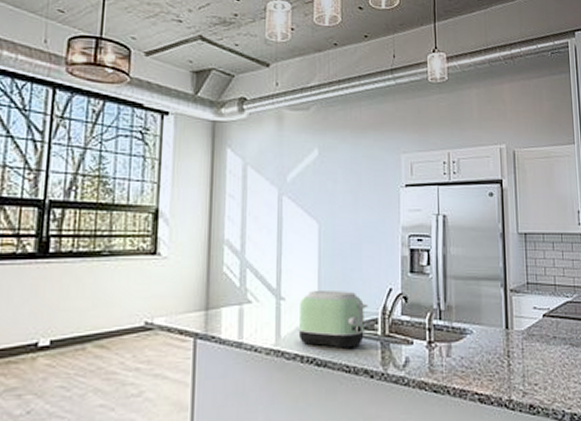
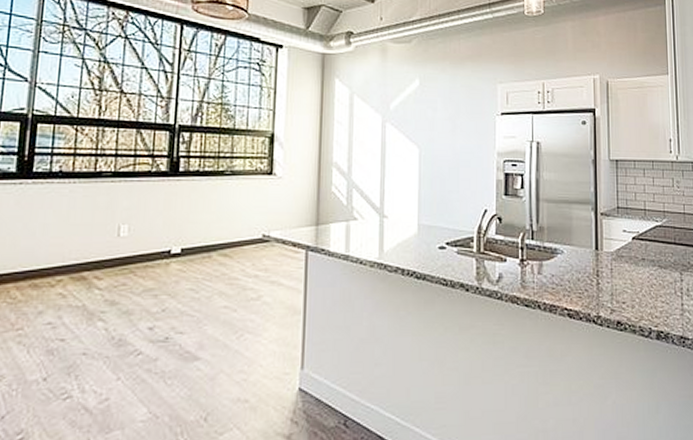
toaster: present [298,289,368,349] -> none [399,209,465,263]

